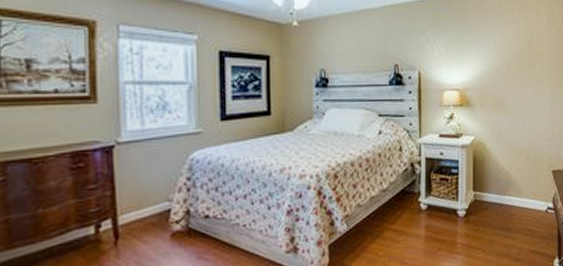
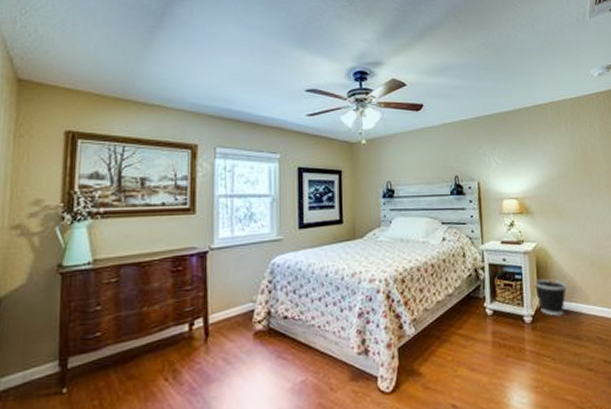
wastebasket: none [469,172,502,210] -> present [533,278,567,316]

